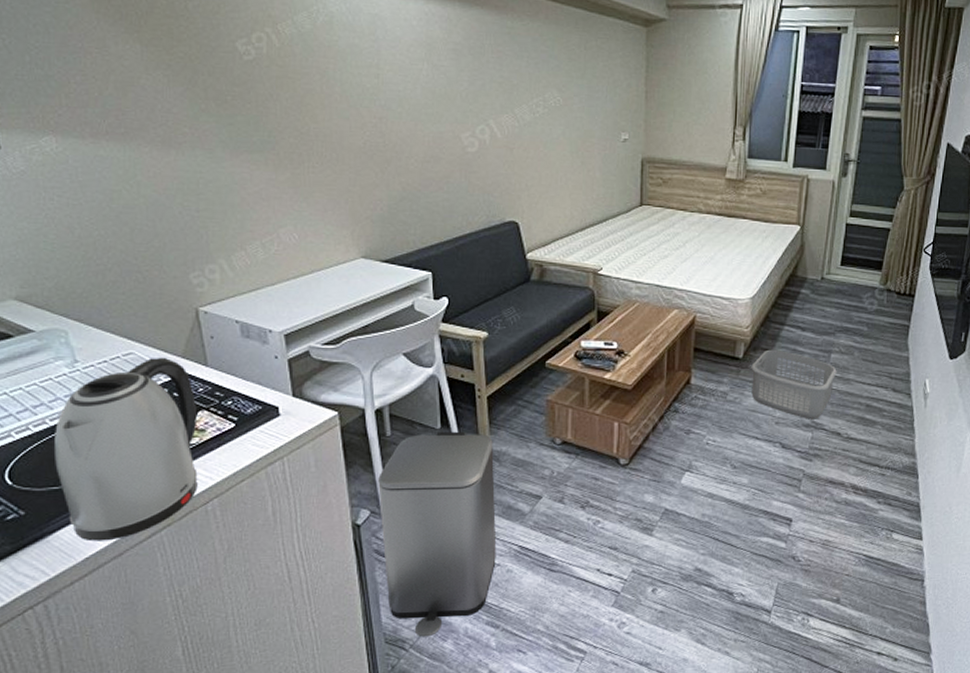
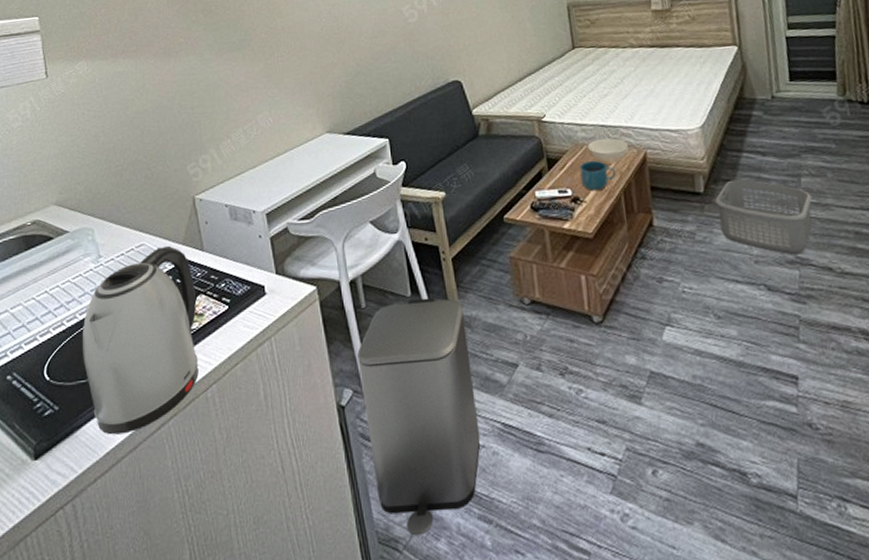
cup: none [628,317,664,346] -> present [579,160,616,191]
bowl: none [640,298,679,323] -> present [587,138,628,165]

